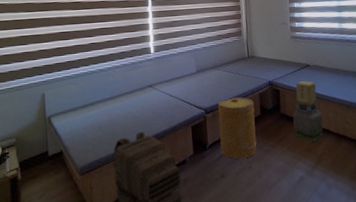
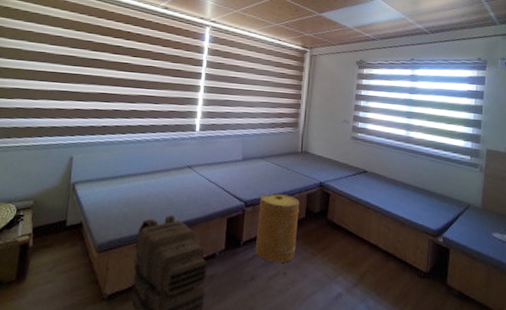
lantern: present [293,81,323,142] -> none [339,188,372,257]

